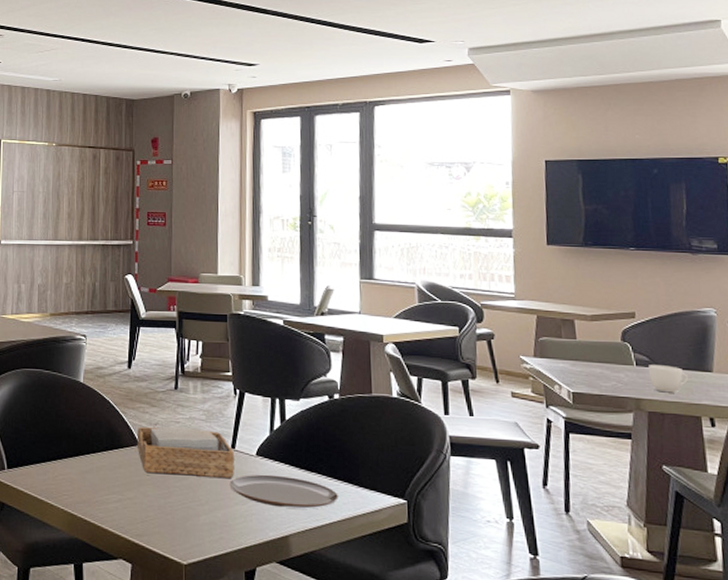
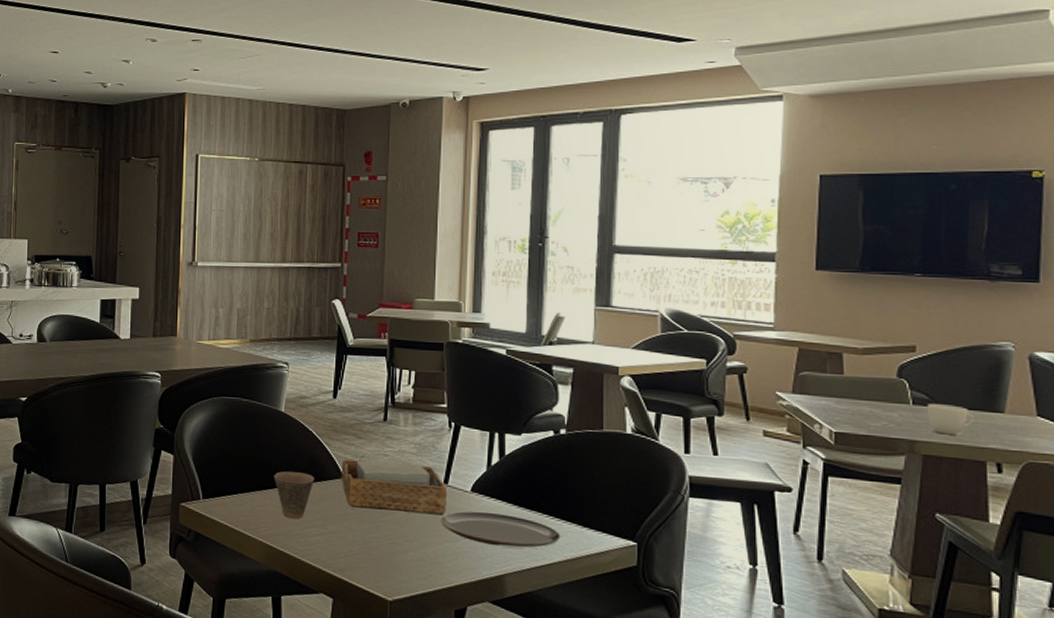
cup: none [74,440,112,487] -> present [274,471,314,519]

